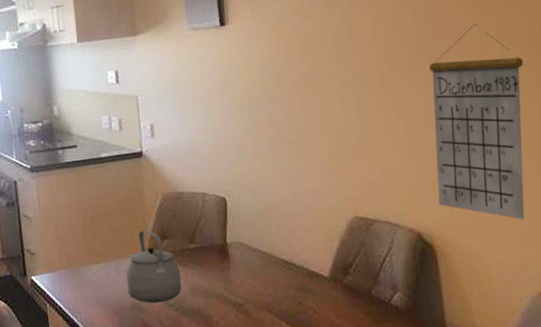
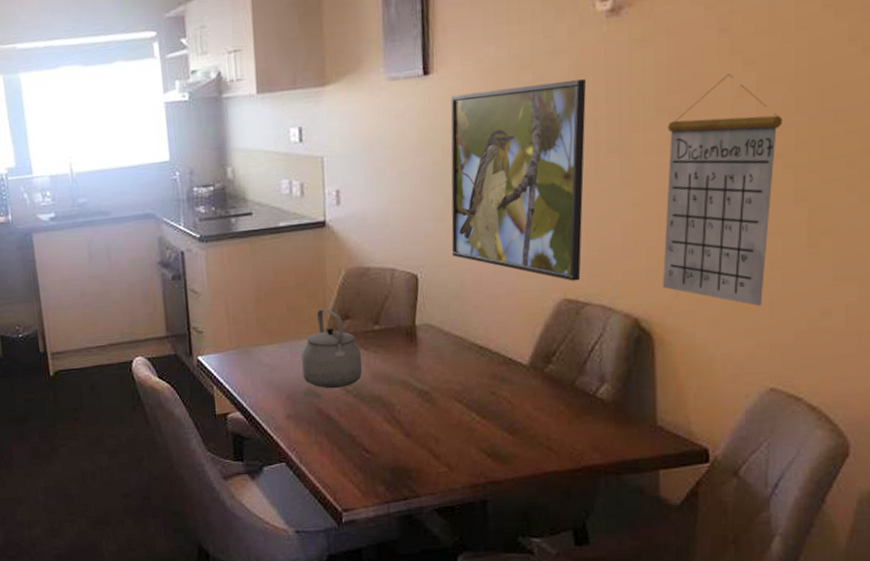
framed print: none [245,28,368,201] -> present [450,78,587,281]

